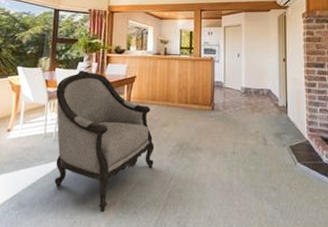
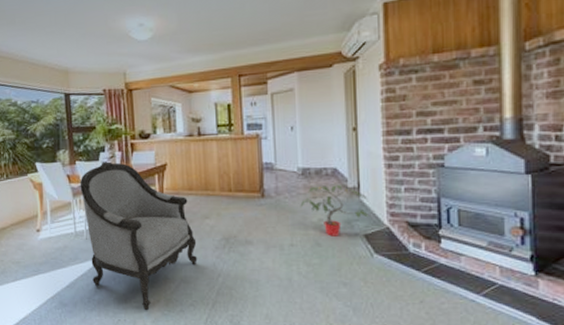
potted plant: none [242,102,294,147] -> present [300,184,370,236]

